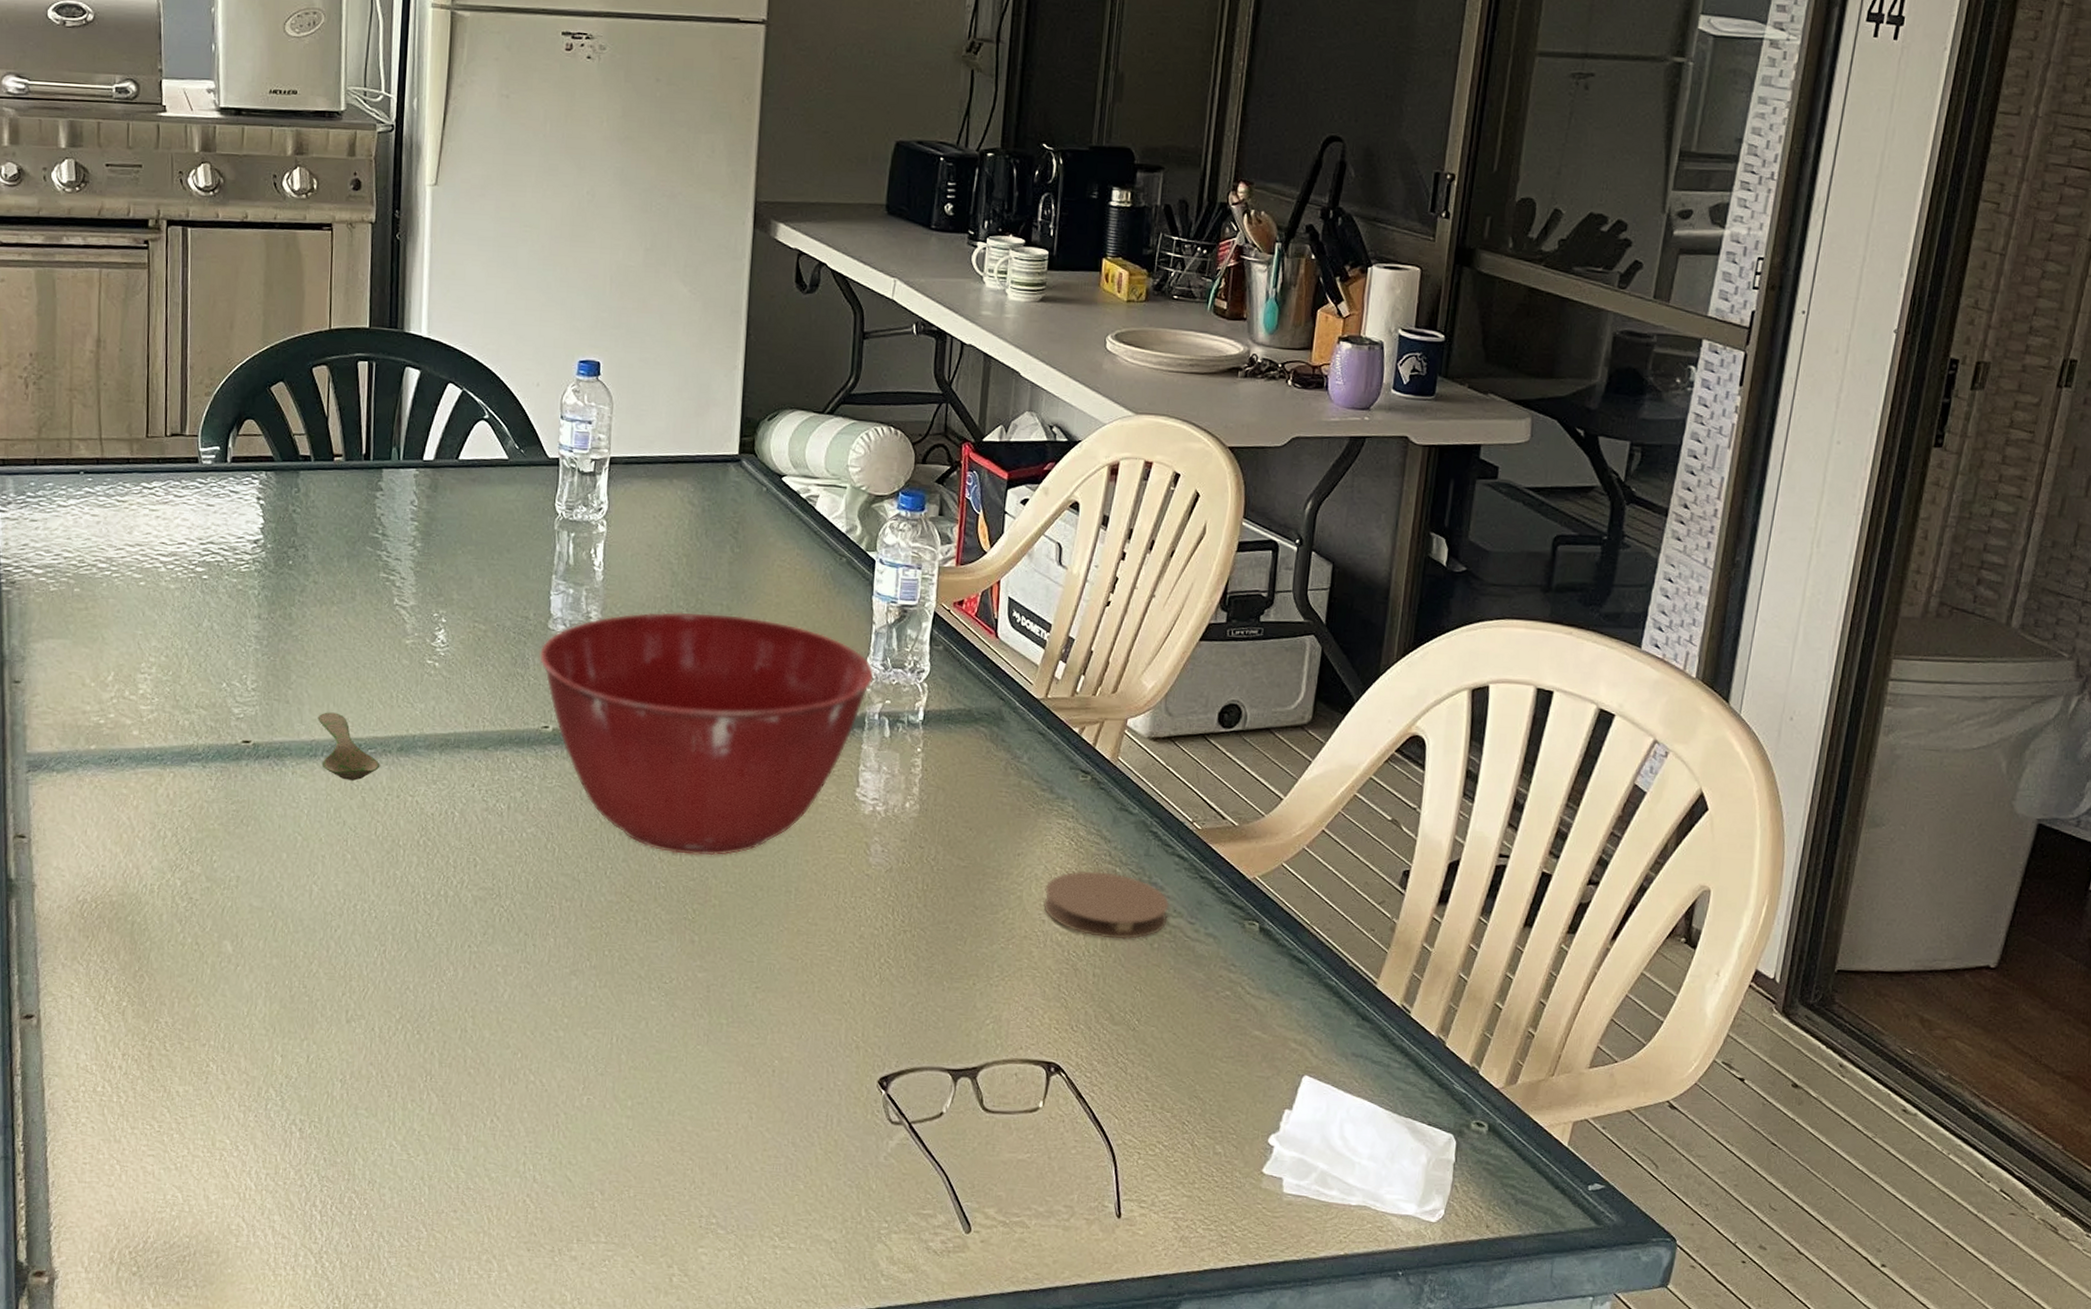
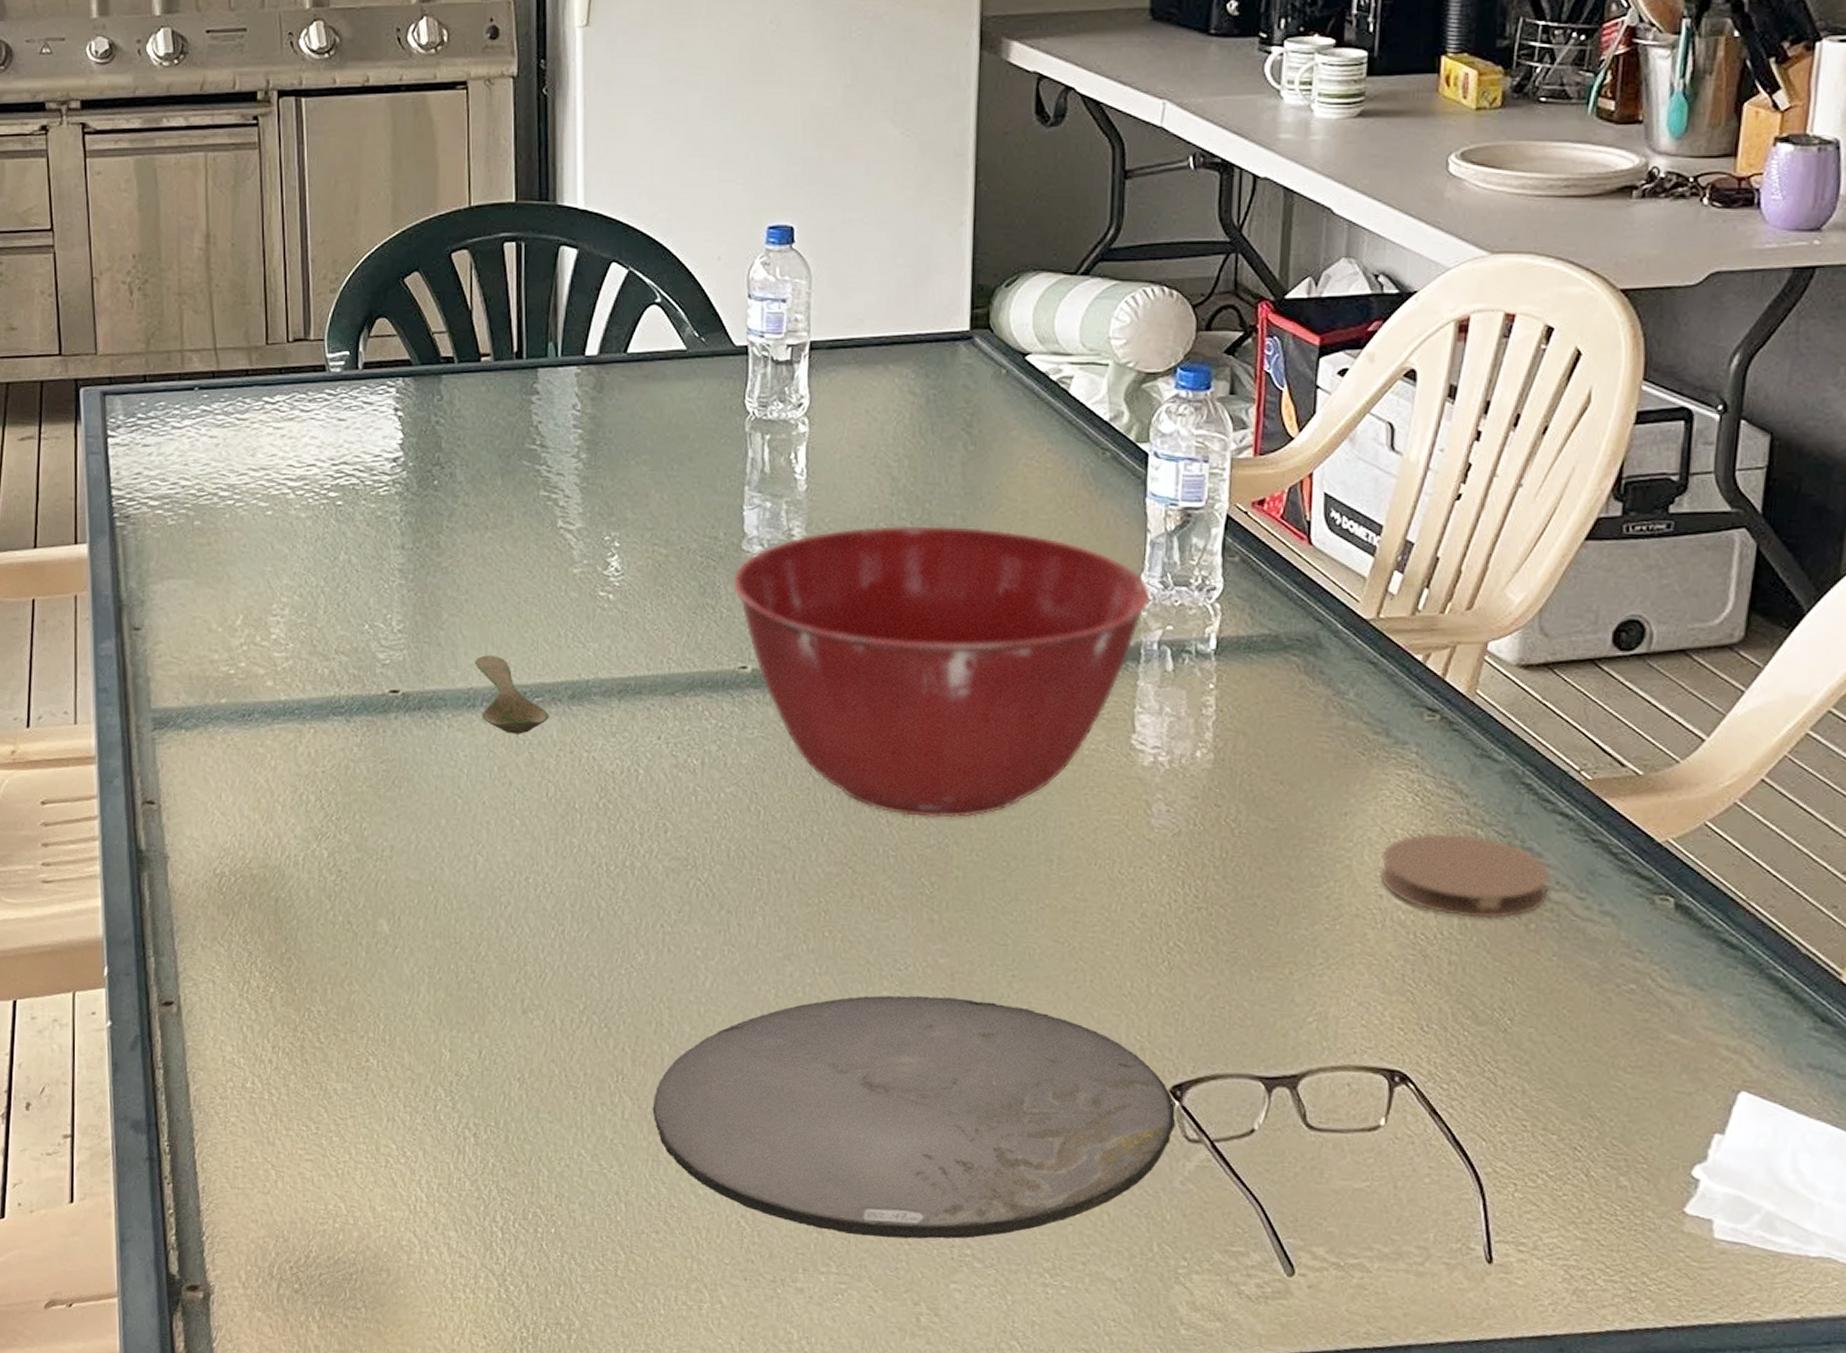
plate: none [455,1004,882,1211] -> present [652,995,1175,1239]

